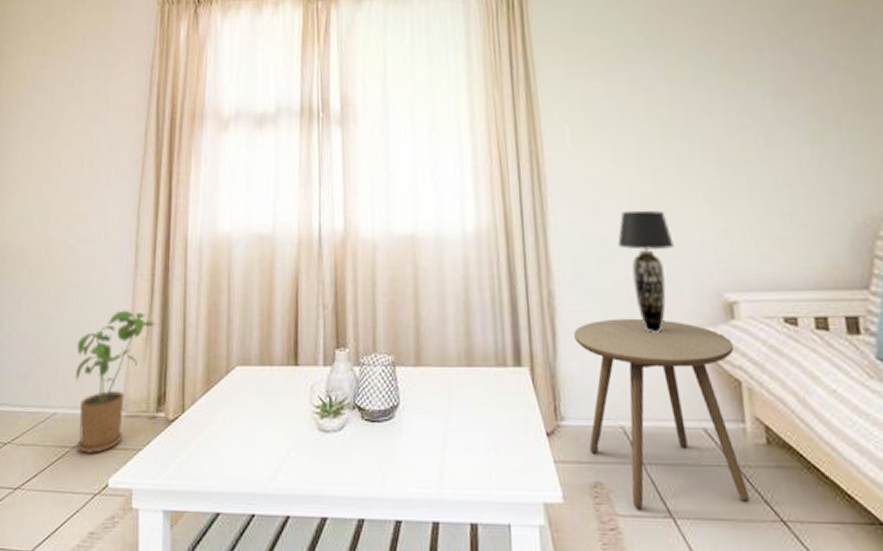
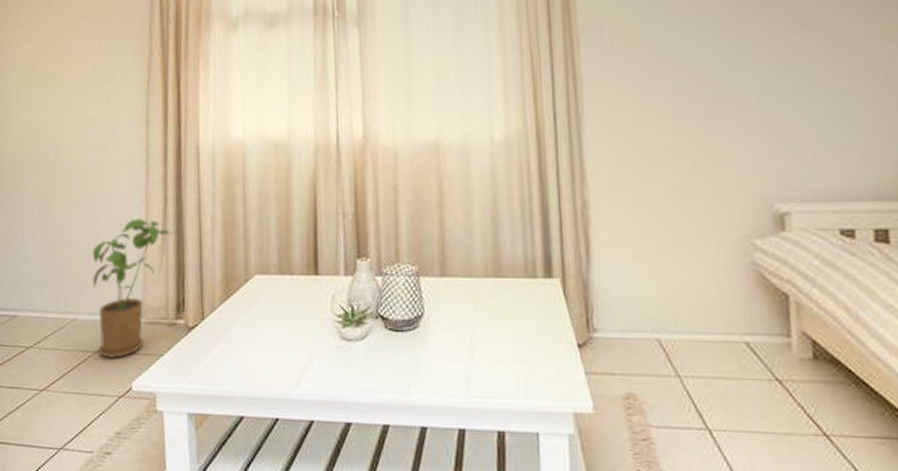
side table: present [574,318,749,509] -> none [609,229,791,421]
table lamp: present [618,210,674,333] -> none [660,115,722,244]

